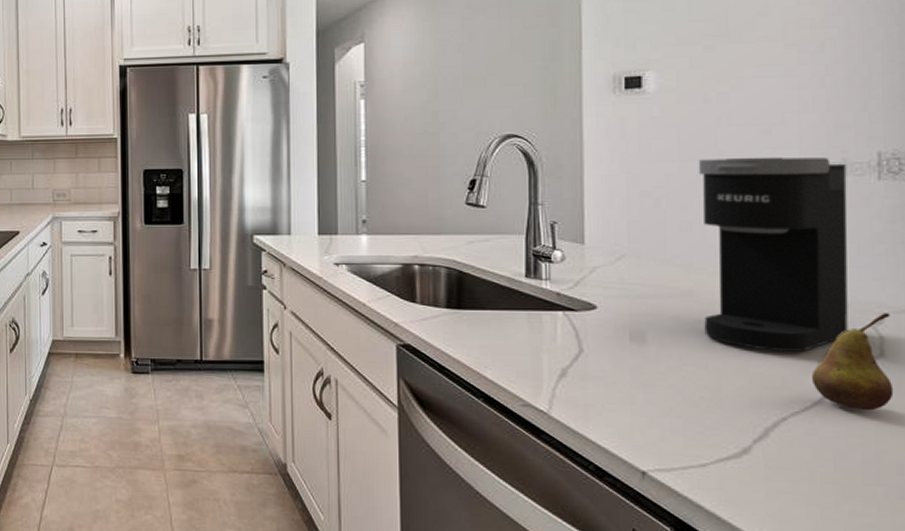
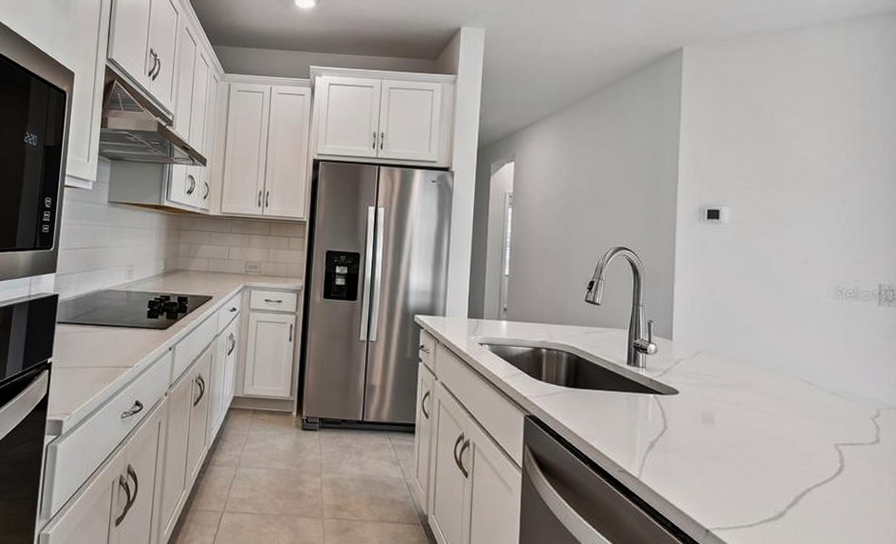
coffee maker: present [698,157,848,352] -> none [756,279,858,436]
fruit: present [812,313,894,411] -> none [830,408,885,485]

